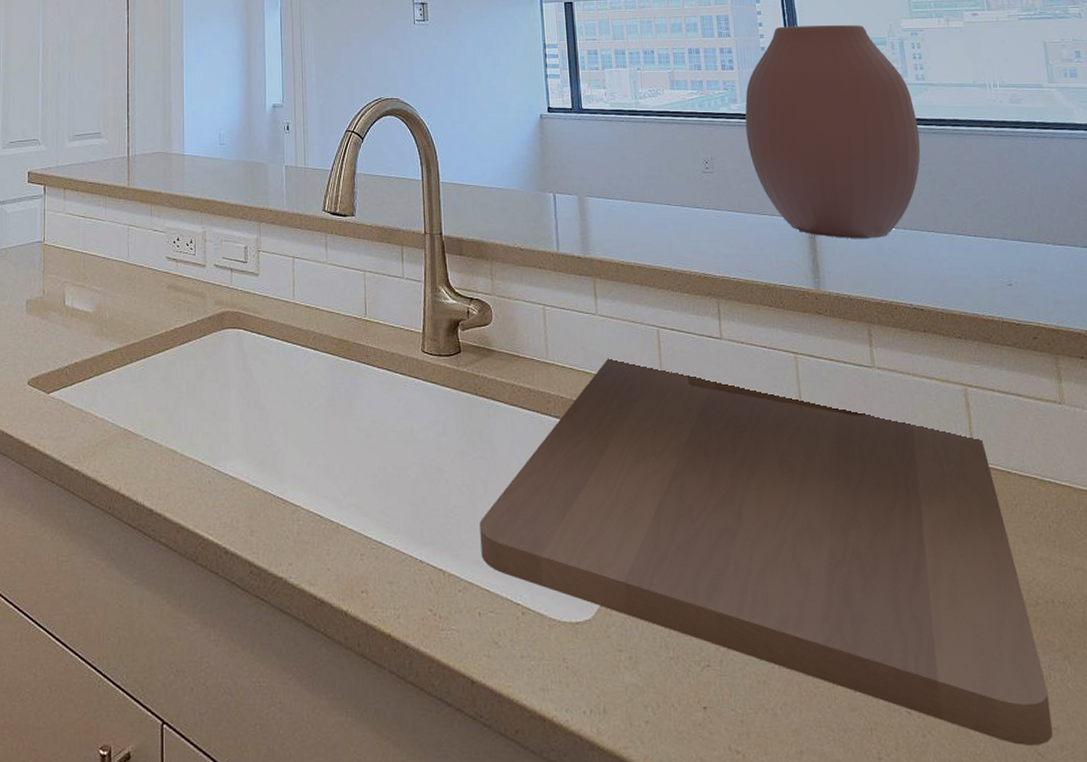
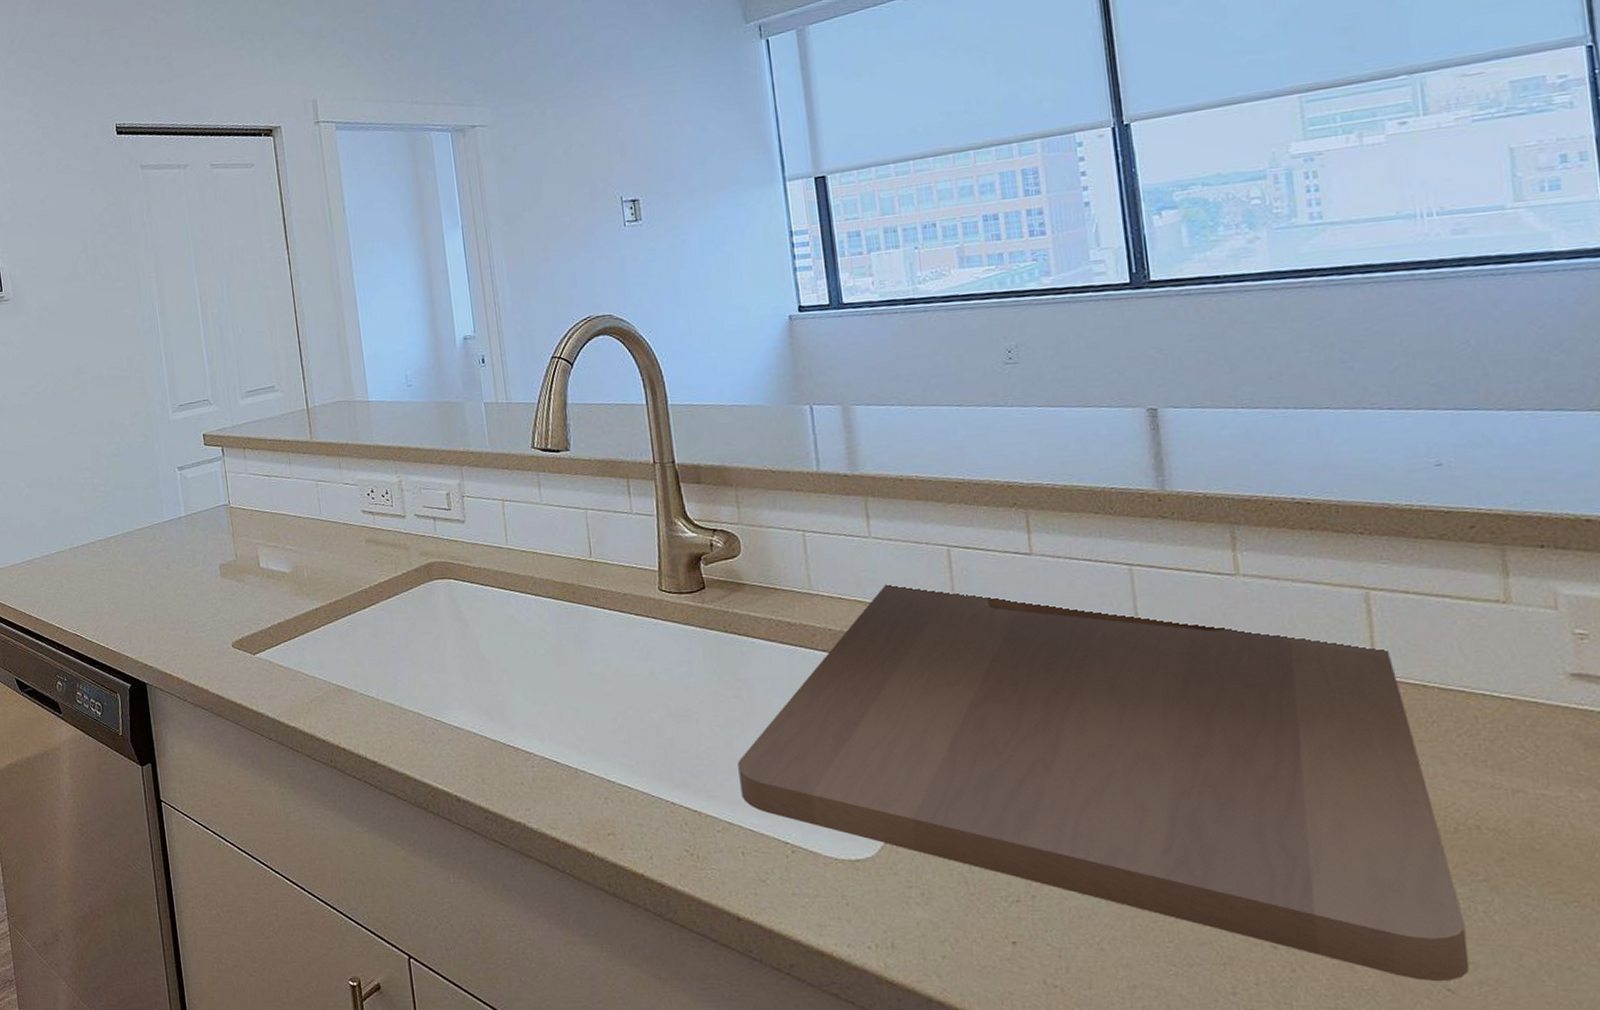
vase: present [745,24,921,239] -> none [1061,157,1313,427]

